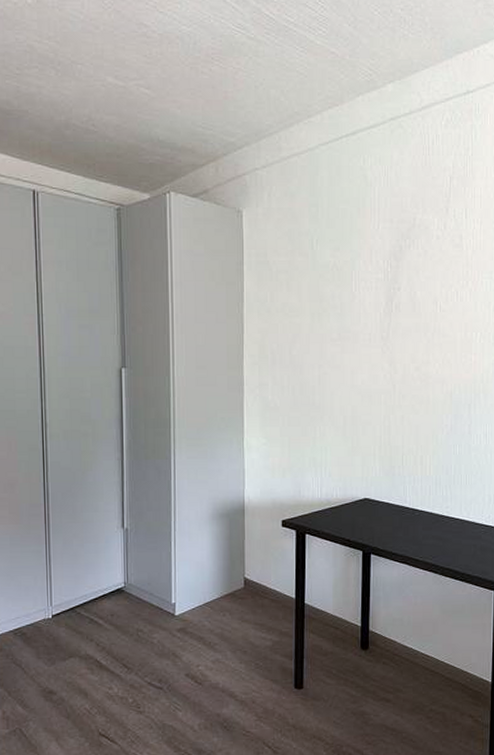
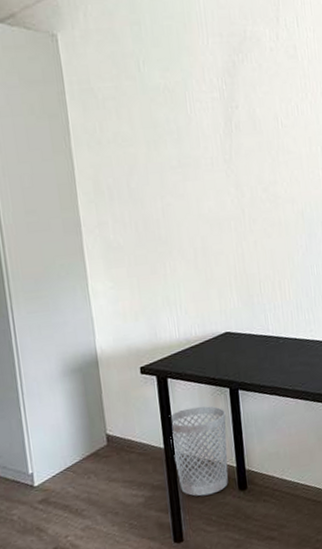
wastebasket: none [302,564,356,649] -> present [169,406,229,497]

